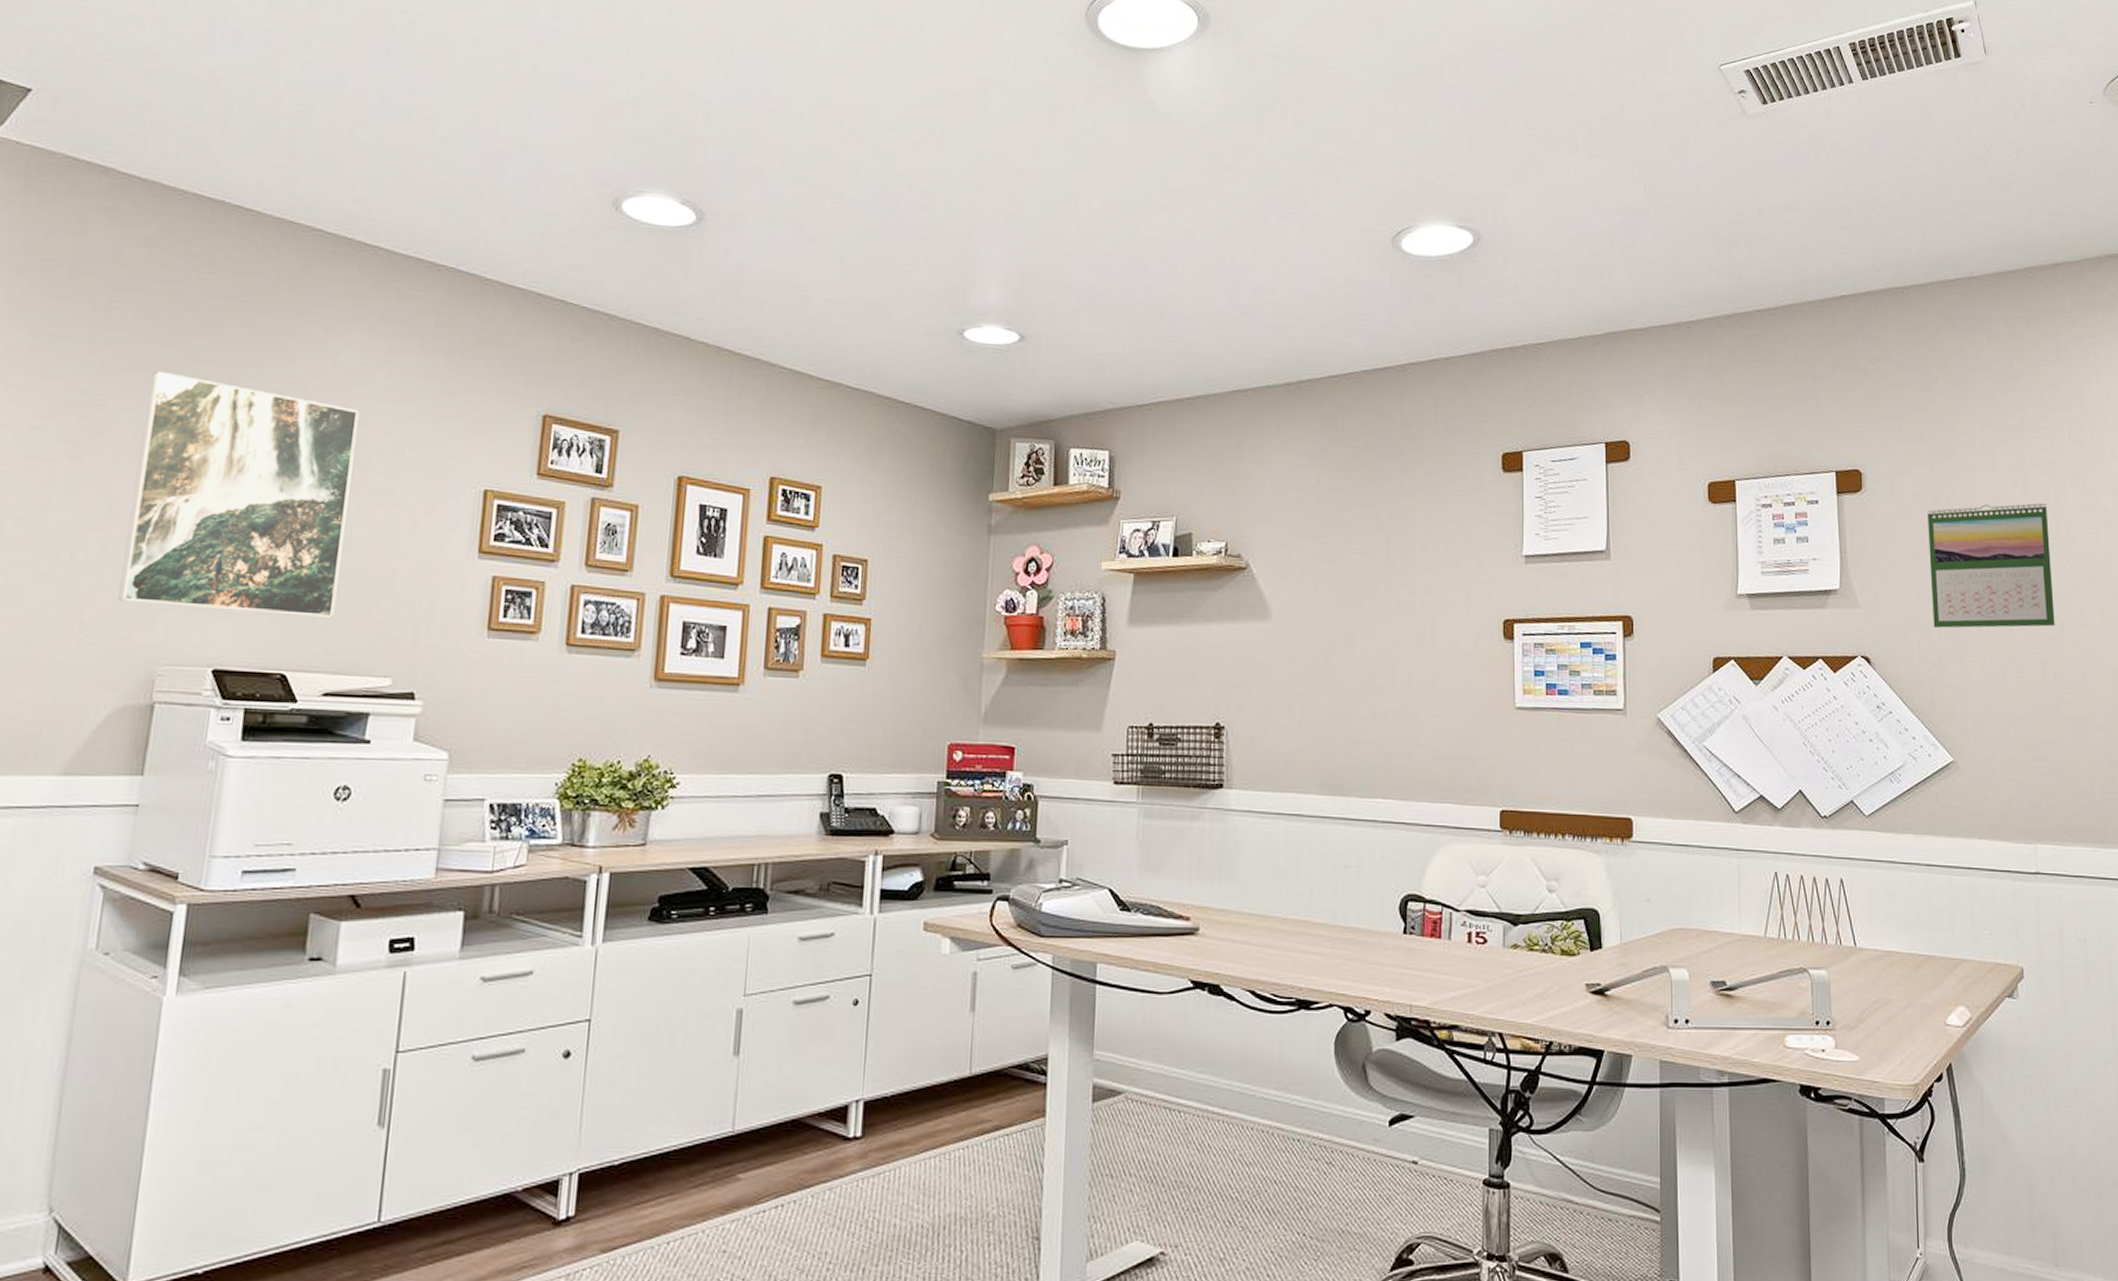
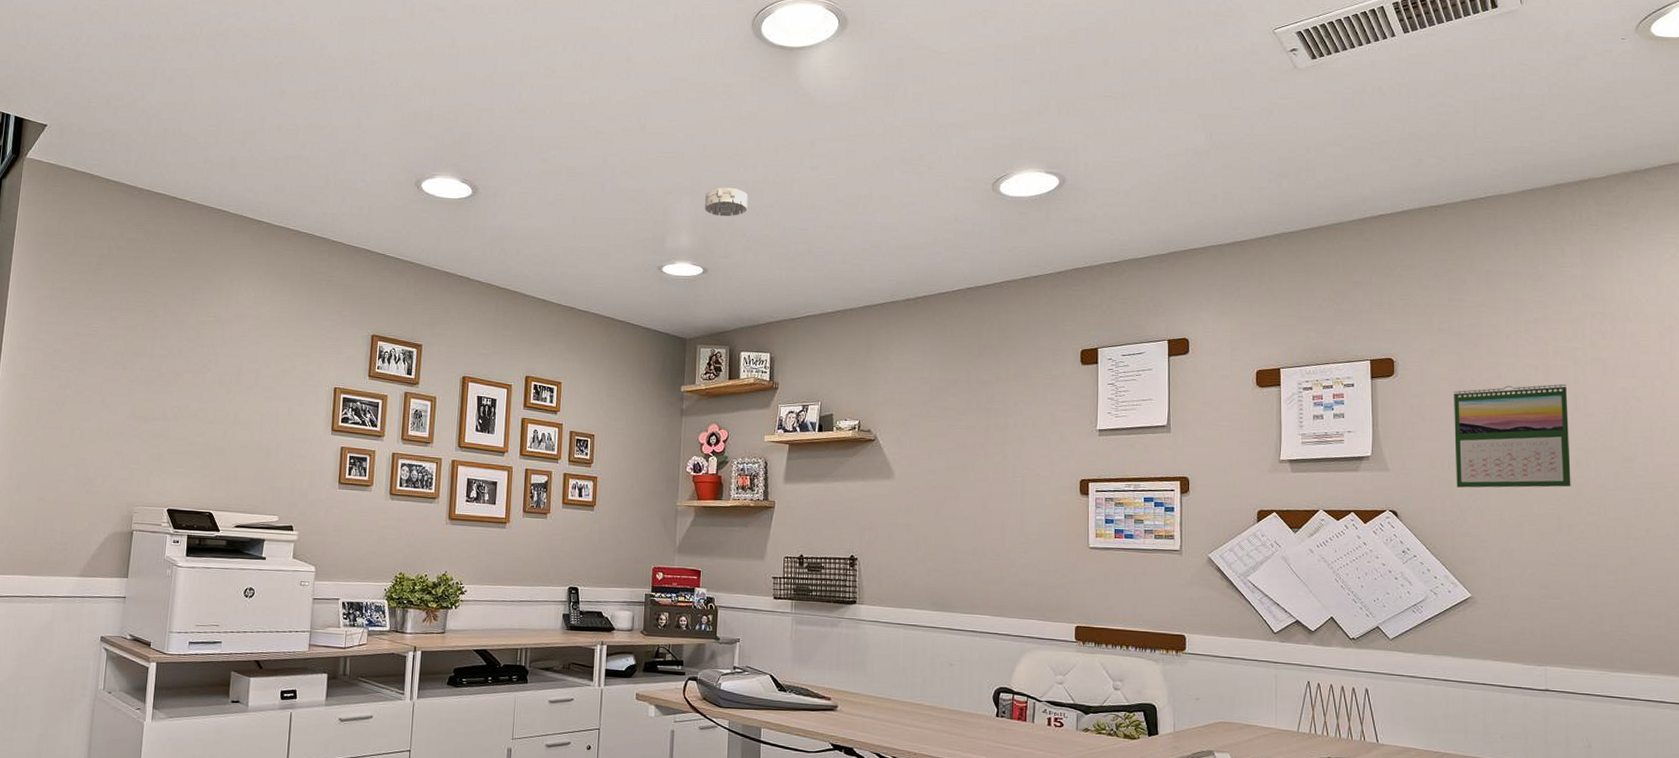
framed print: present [118,370,359,619] -> none [109,310,253,476]
smoke detector: none [1022,227,1081,267] -> present [705,187,748,217]

